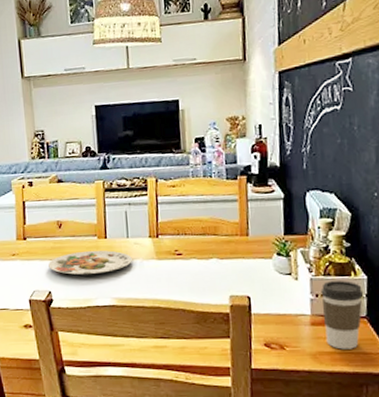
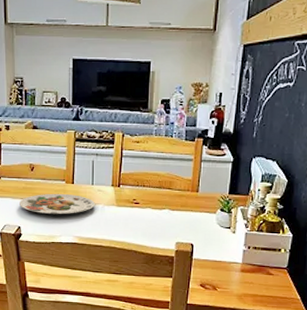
coffee cup: present [320,280,364,350] -> none [251,236,288,294]

